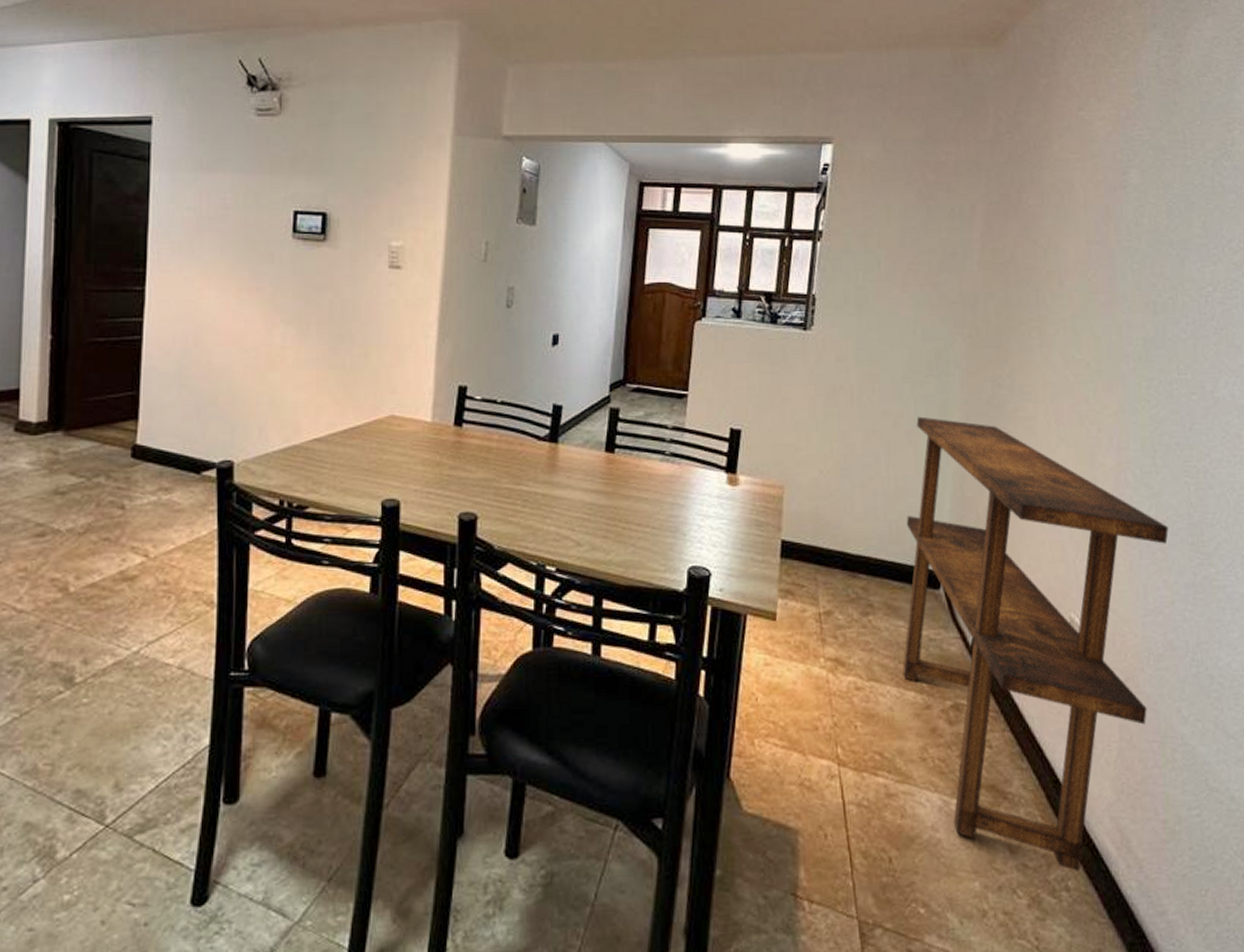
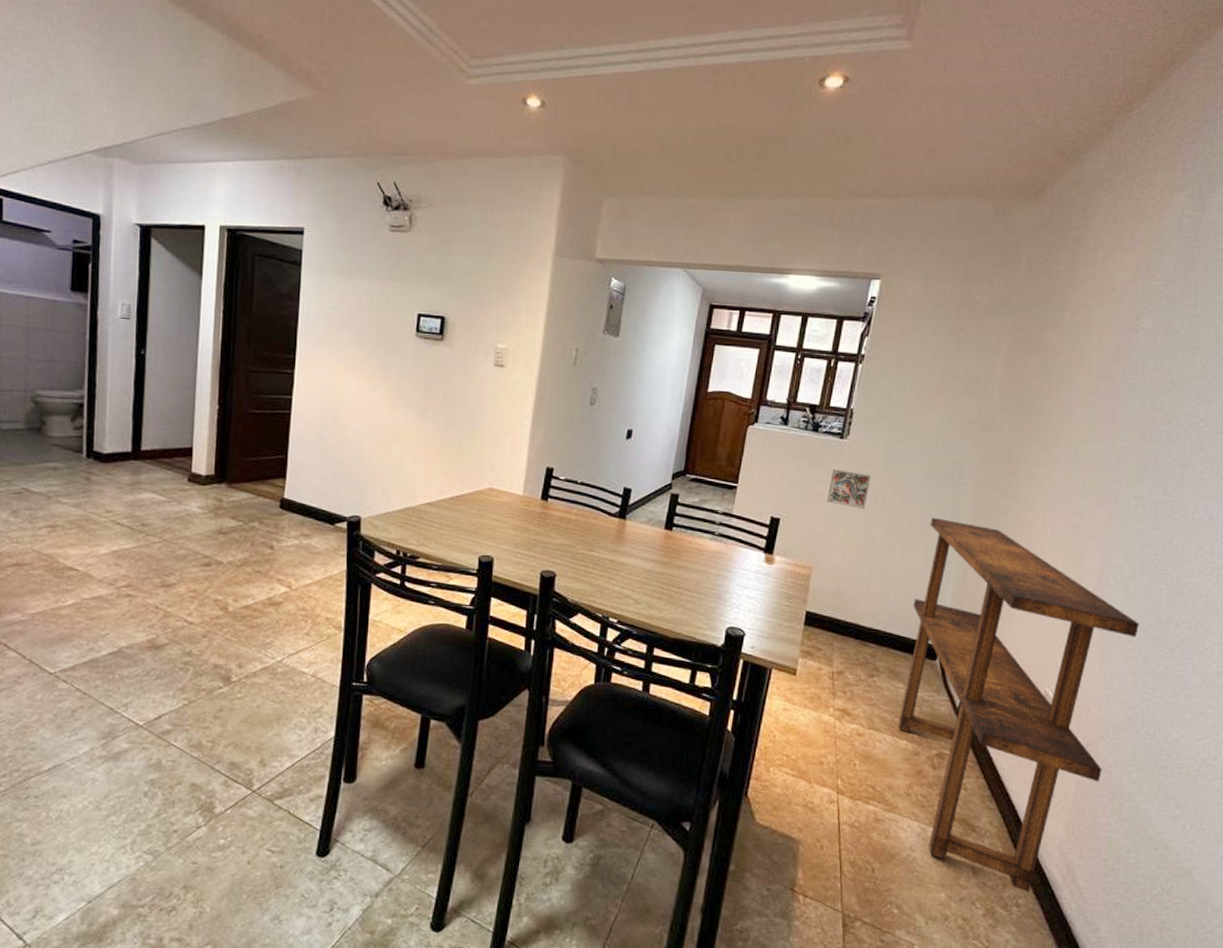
decorative tile: none [794,367,843,412] -> present [827,469,871,509]

